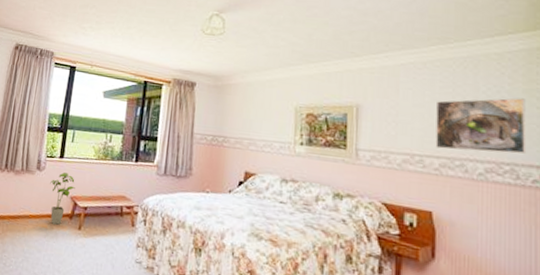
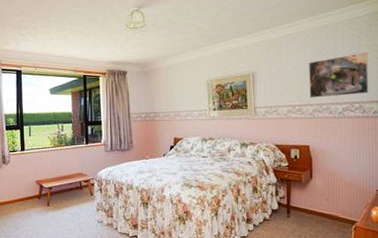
house plant: present [50,172,75,225] -> none [16,162,39,205]

